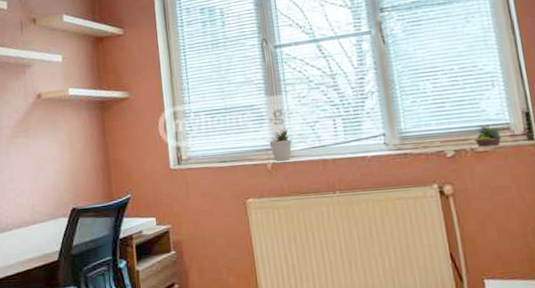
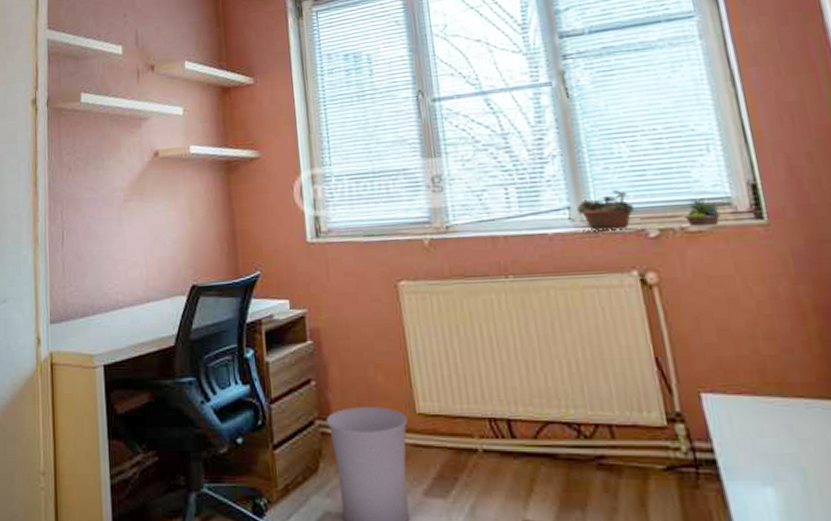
potted plant: present [269,126,292,162] -> none [426,195,454,237]
succulent planter: none [390,119,438,153] -> present [576,190,637,231]

